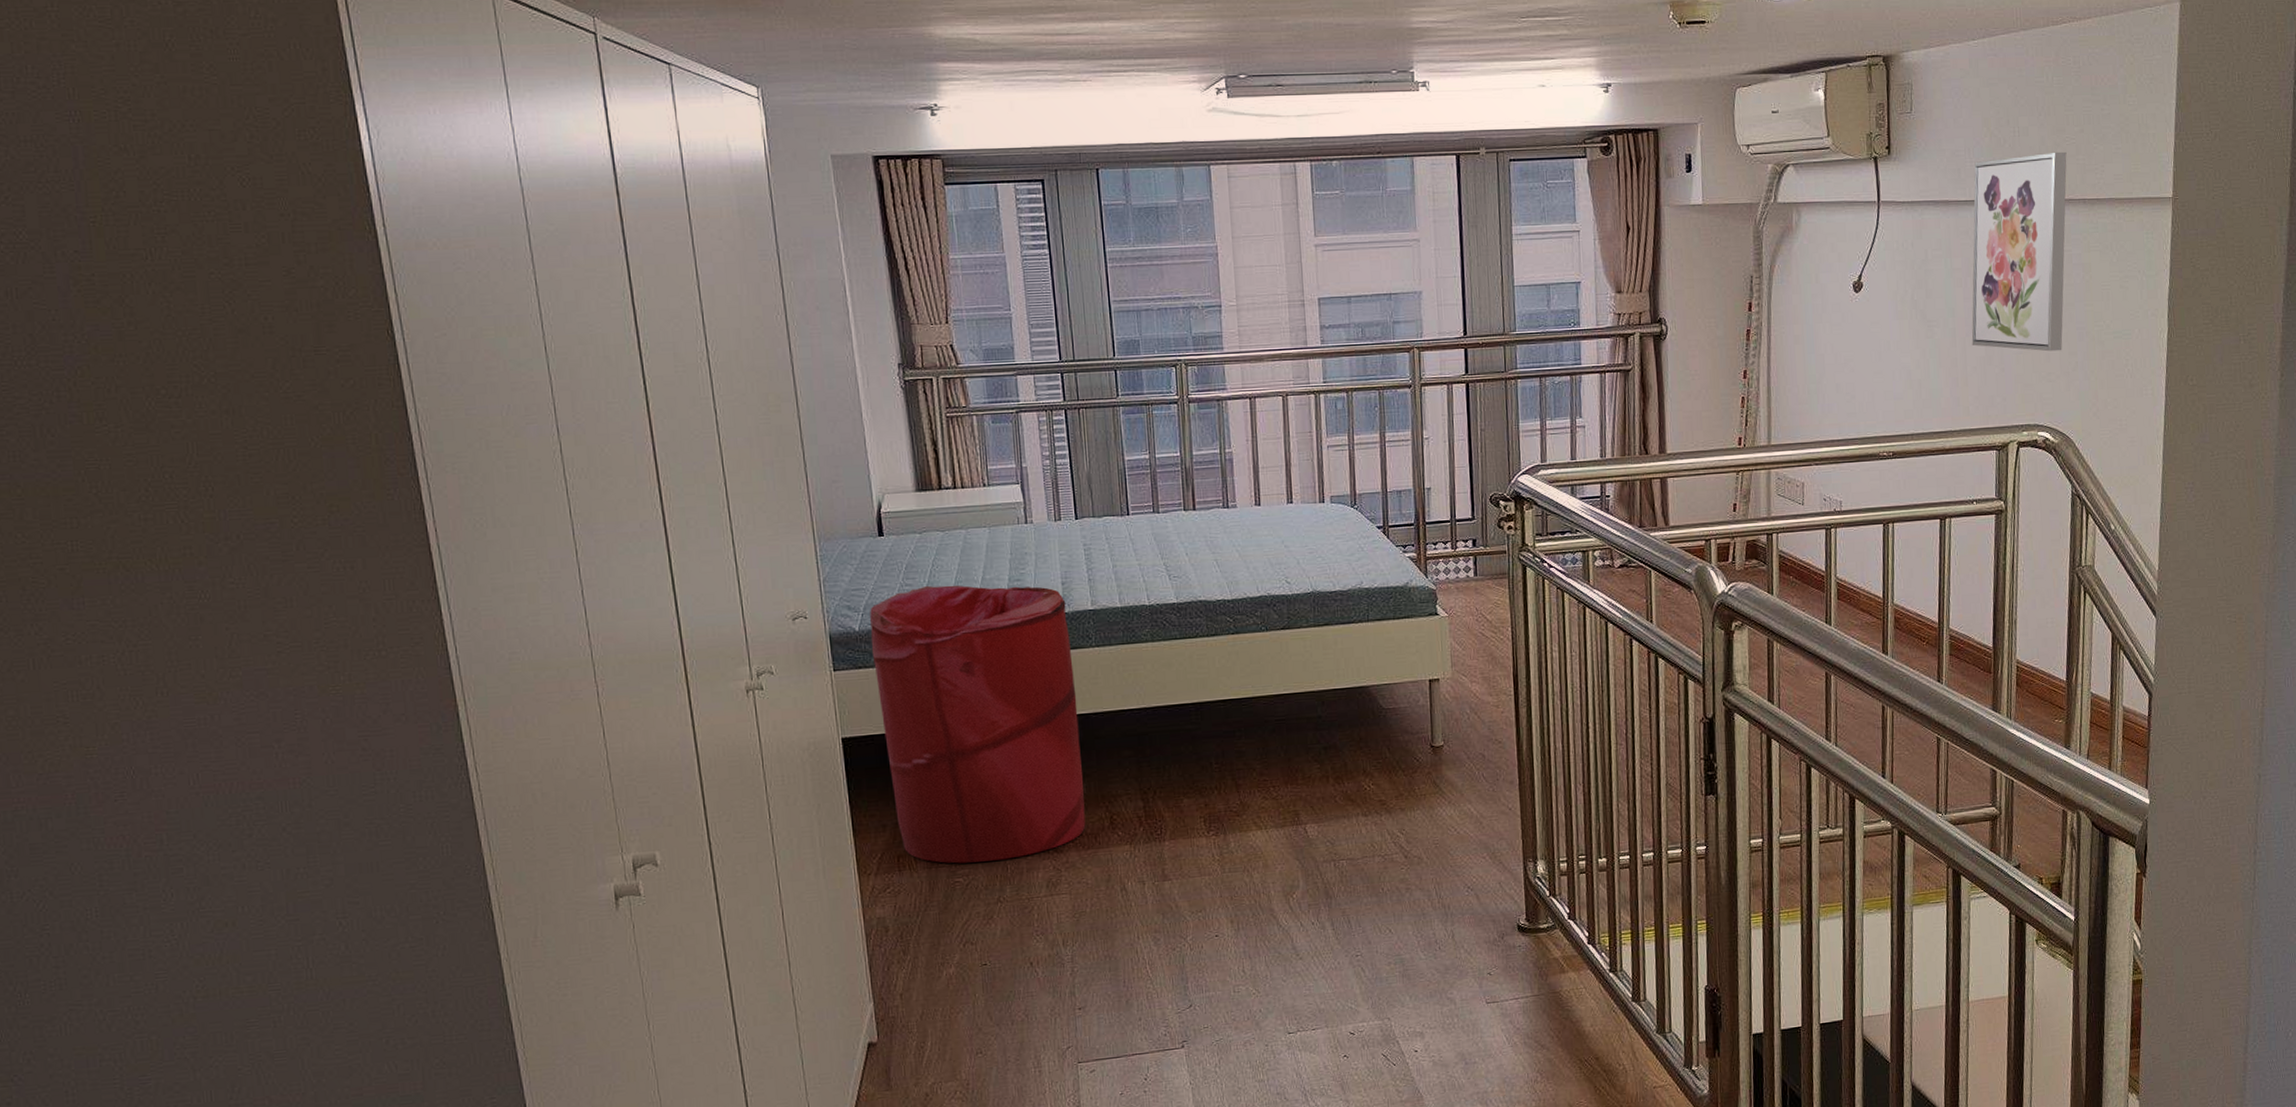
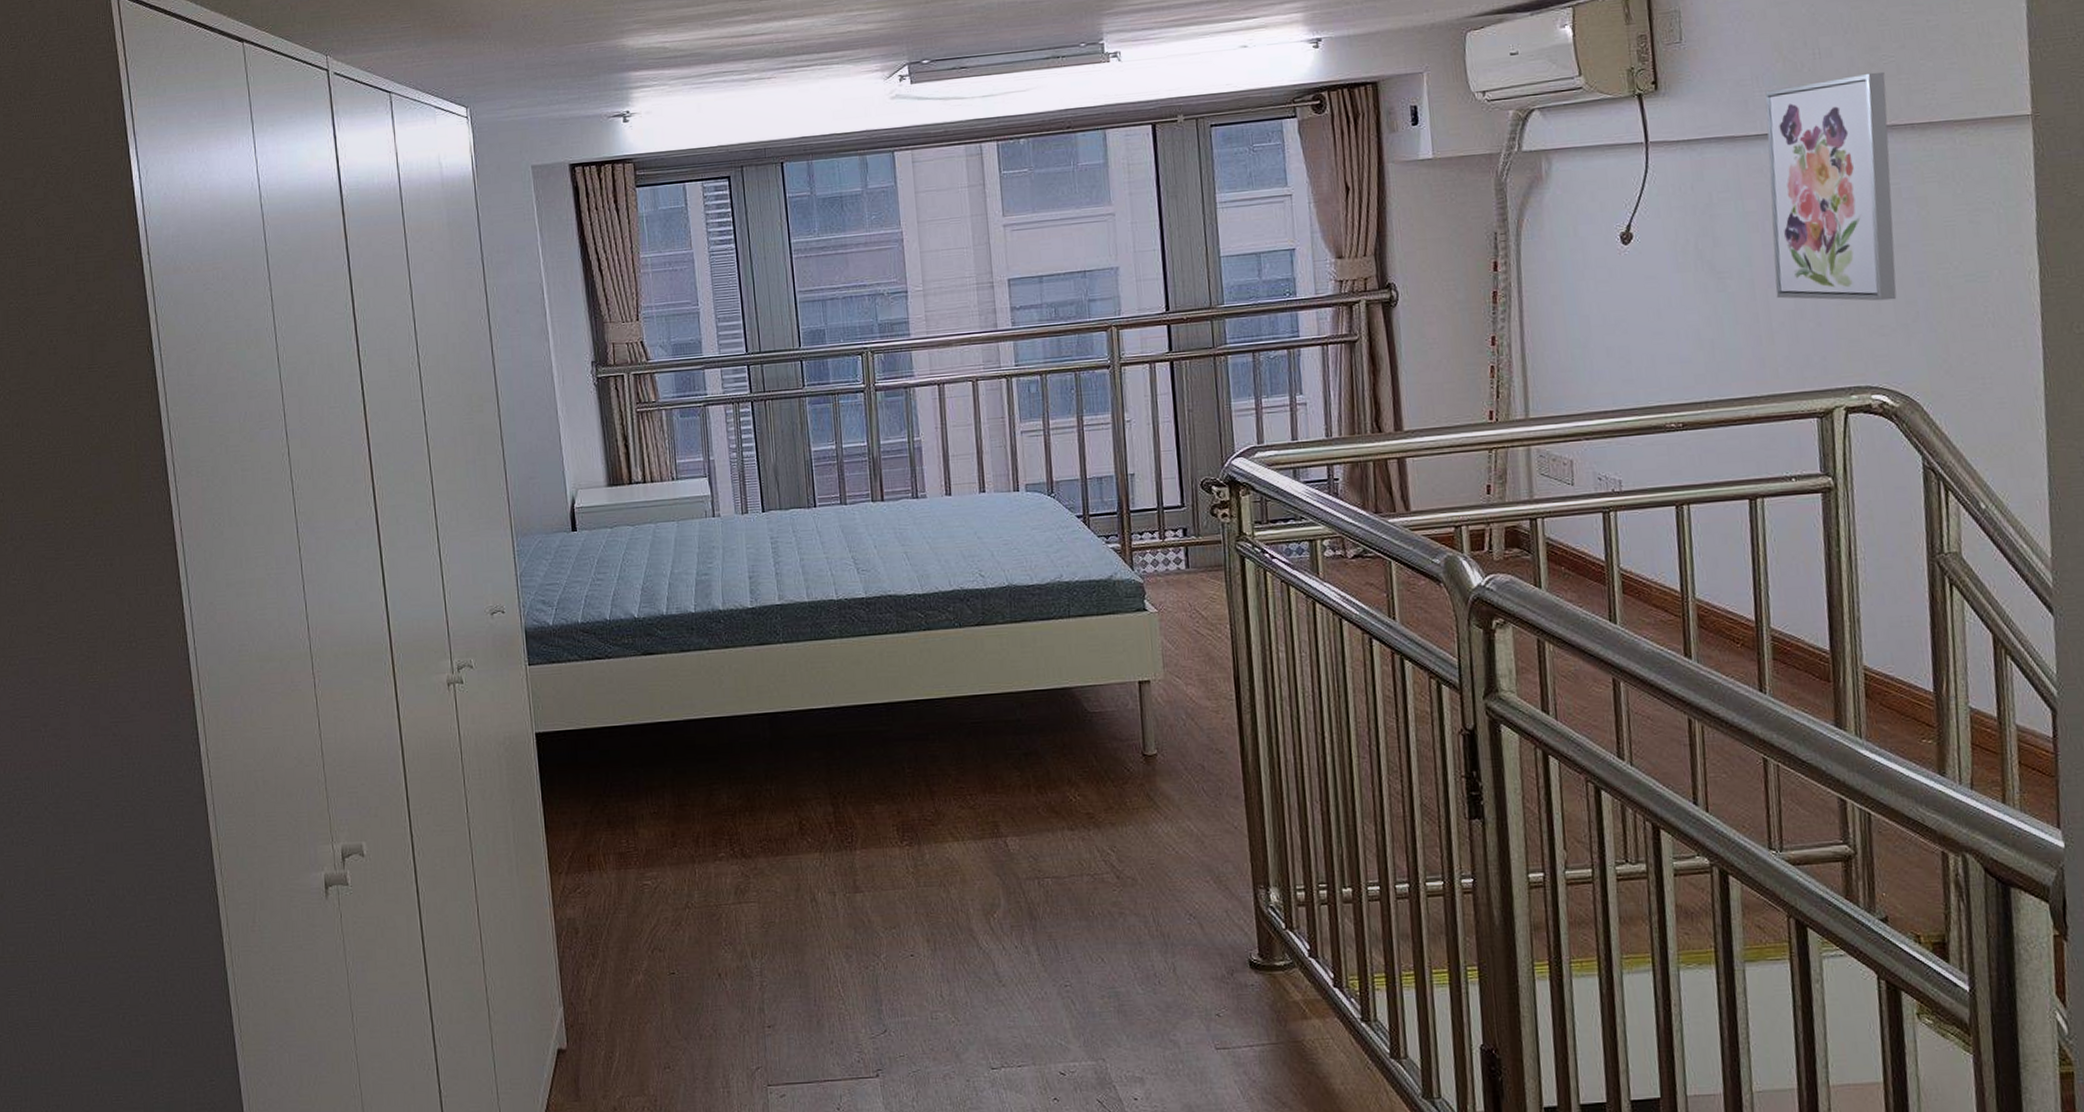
laundry hamper: present [870,585,1086,864] -> none [563,579,774,866]

